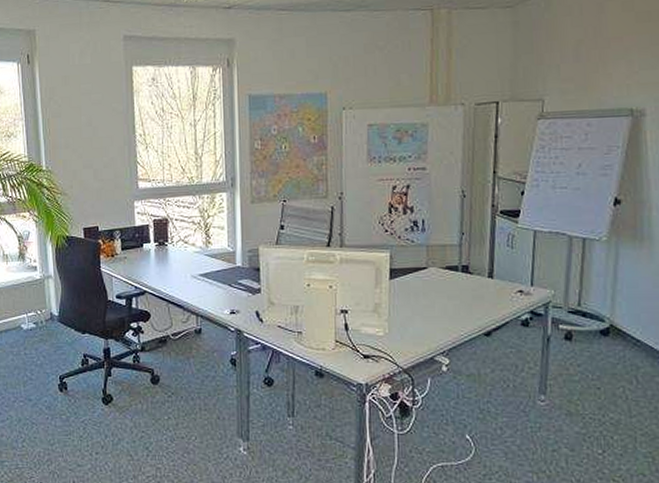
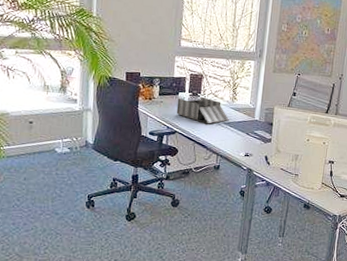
desk organizer: none [142,245,205,278] -> present [176,97,229,124]

